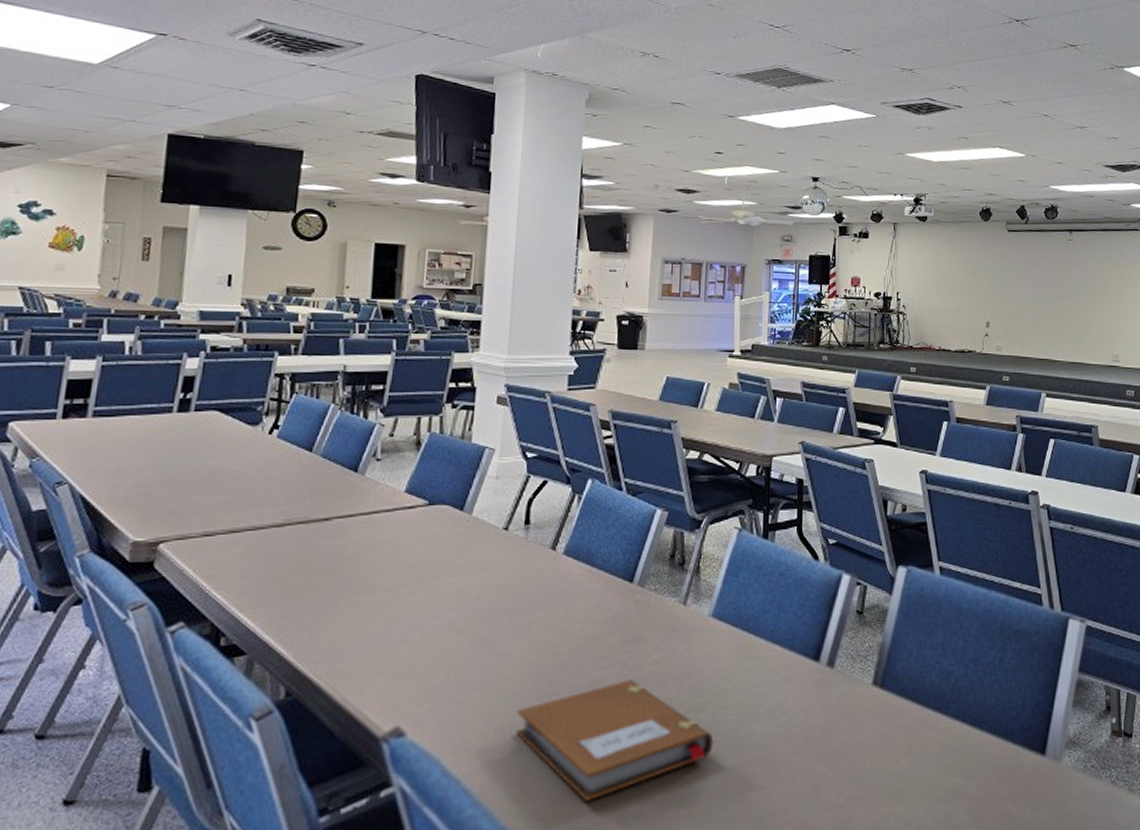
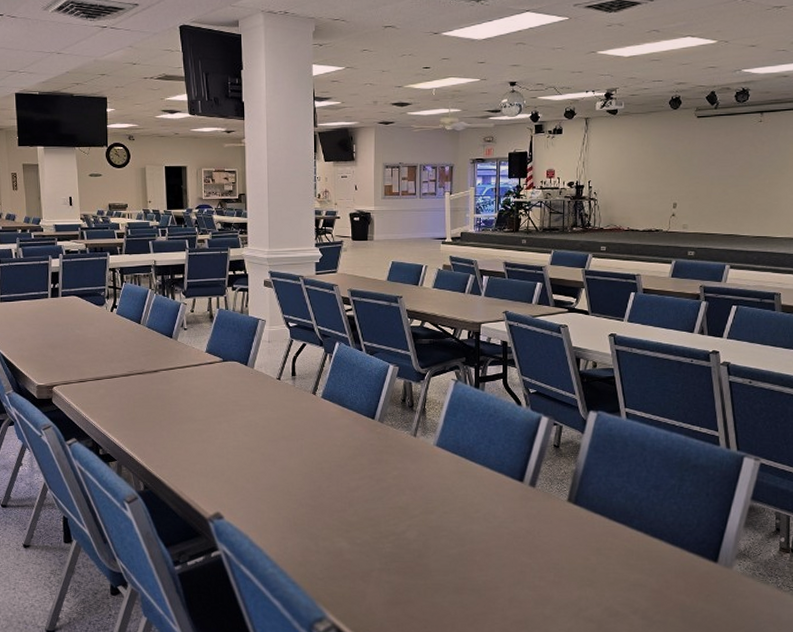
notebook: present [516,679,714,801] -> none [297,489,441,569]

